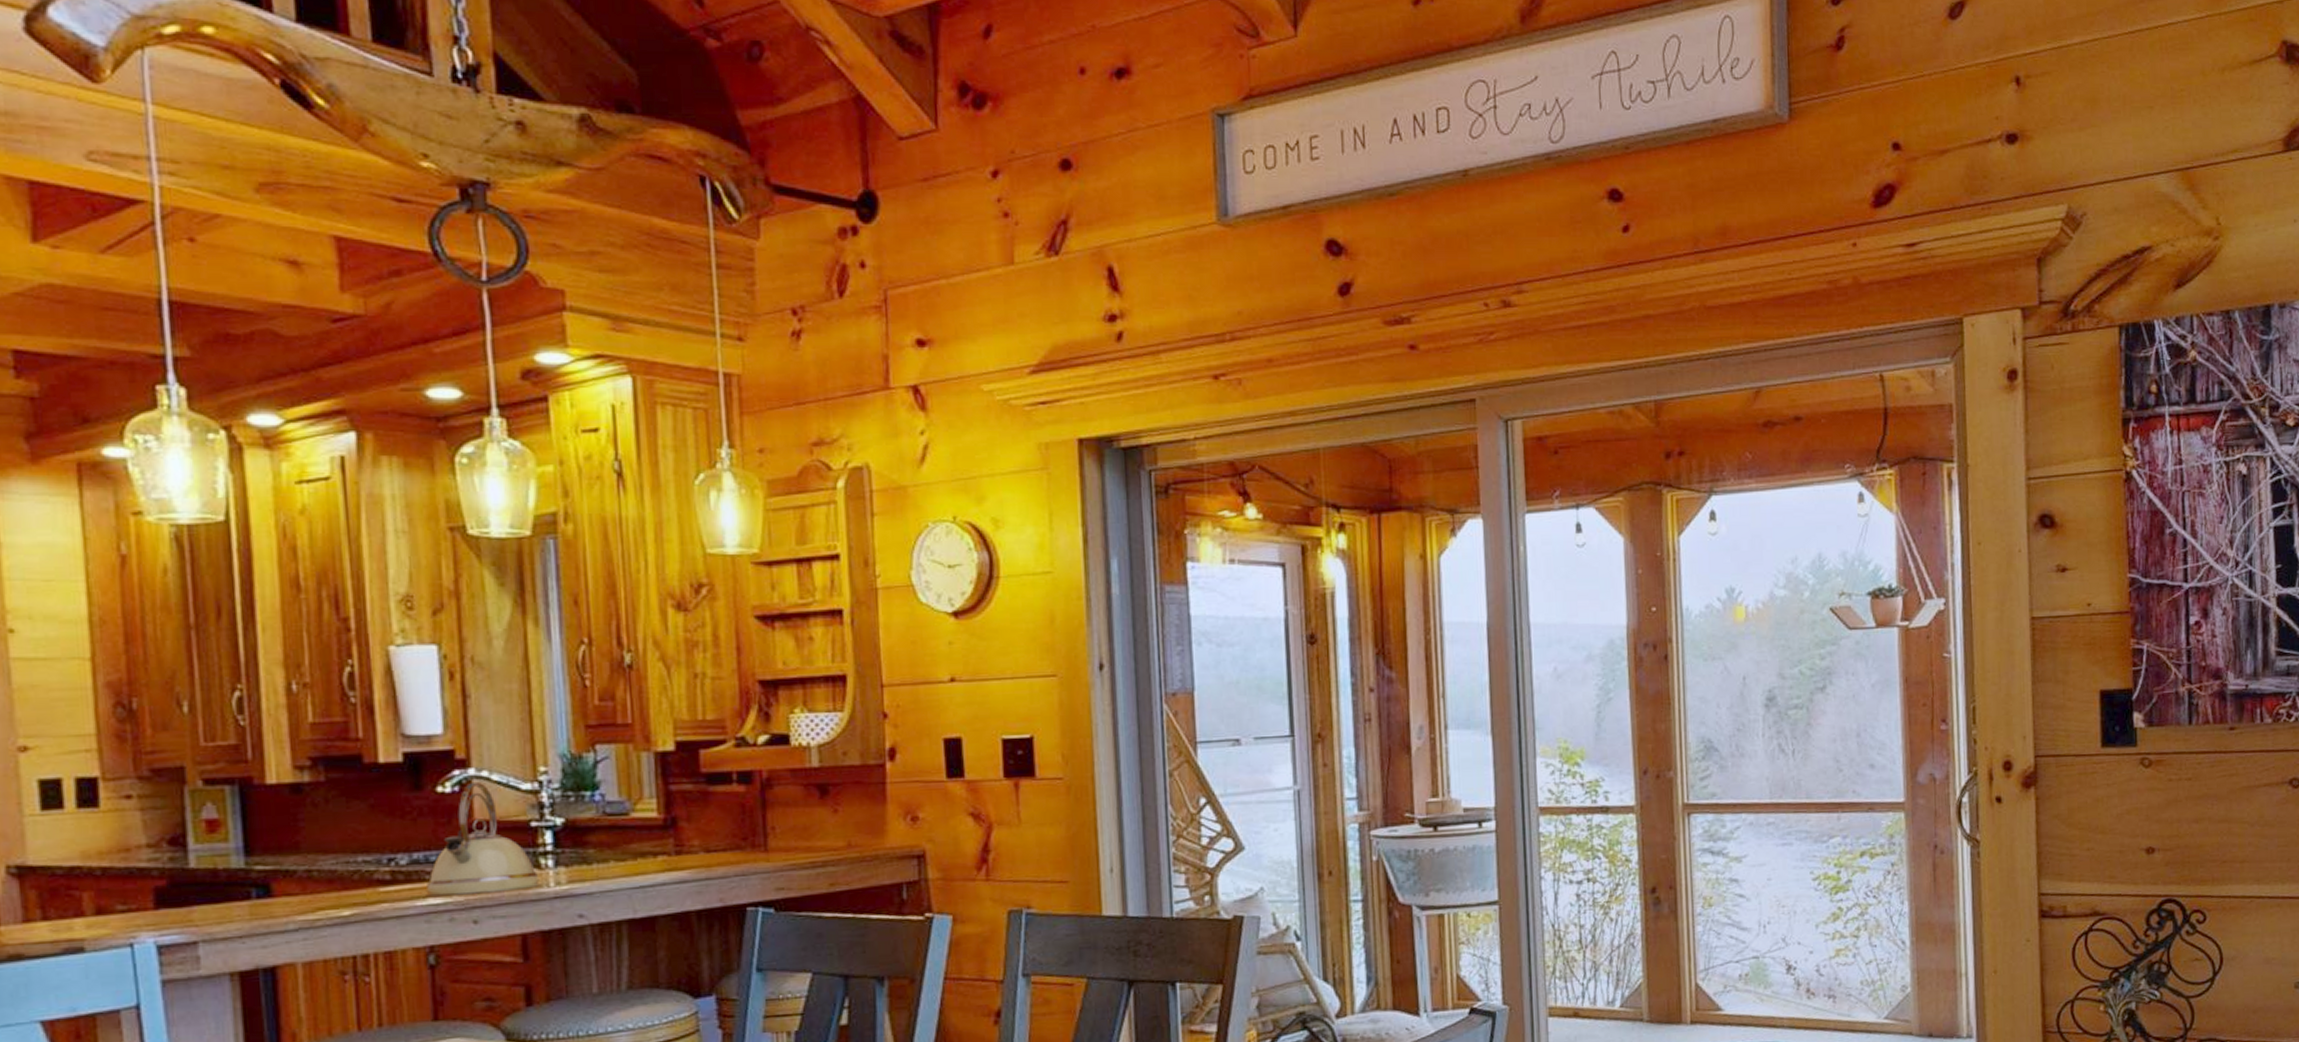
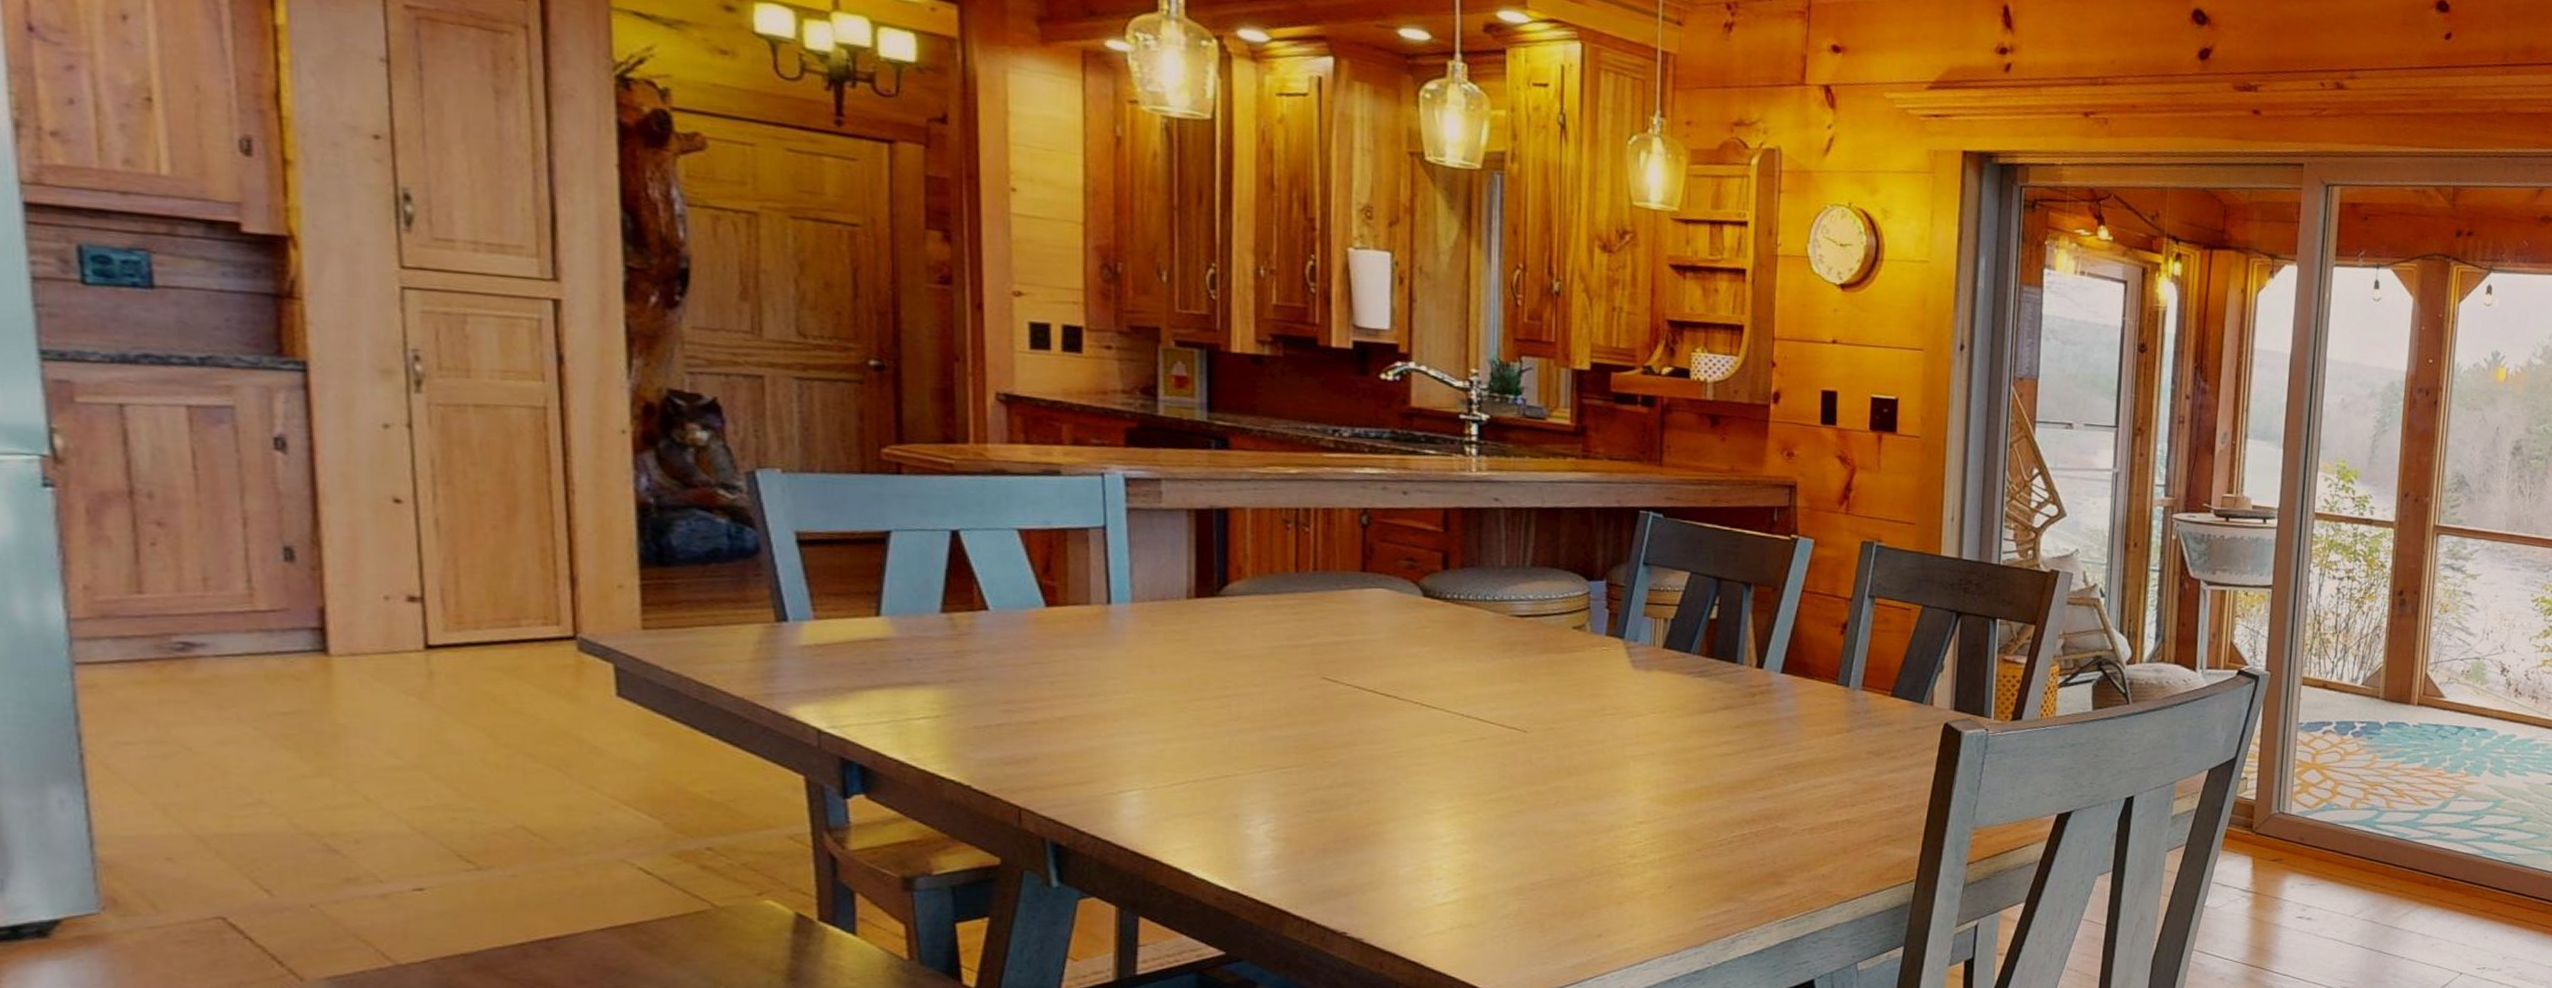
kettle: present [426,781,542,898] -> none [1363,374,1465,472]

